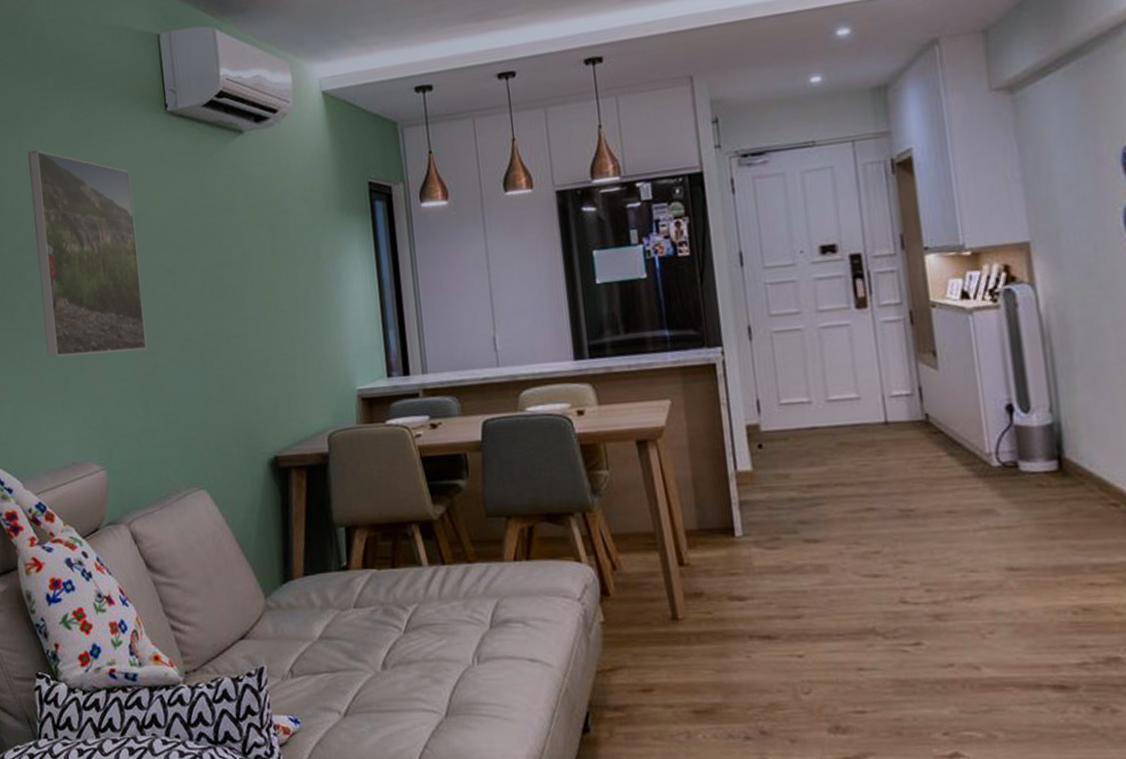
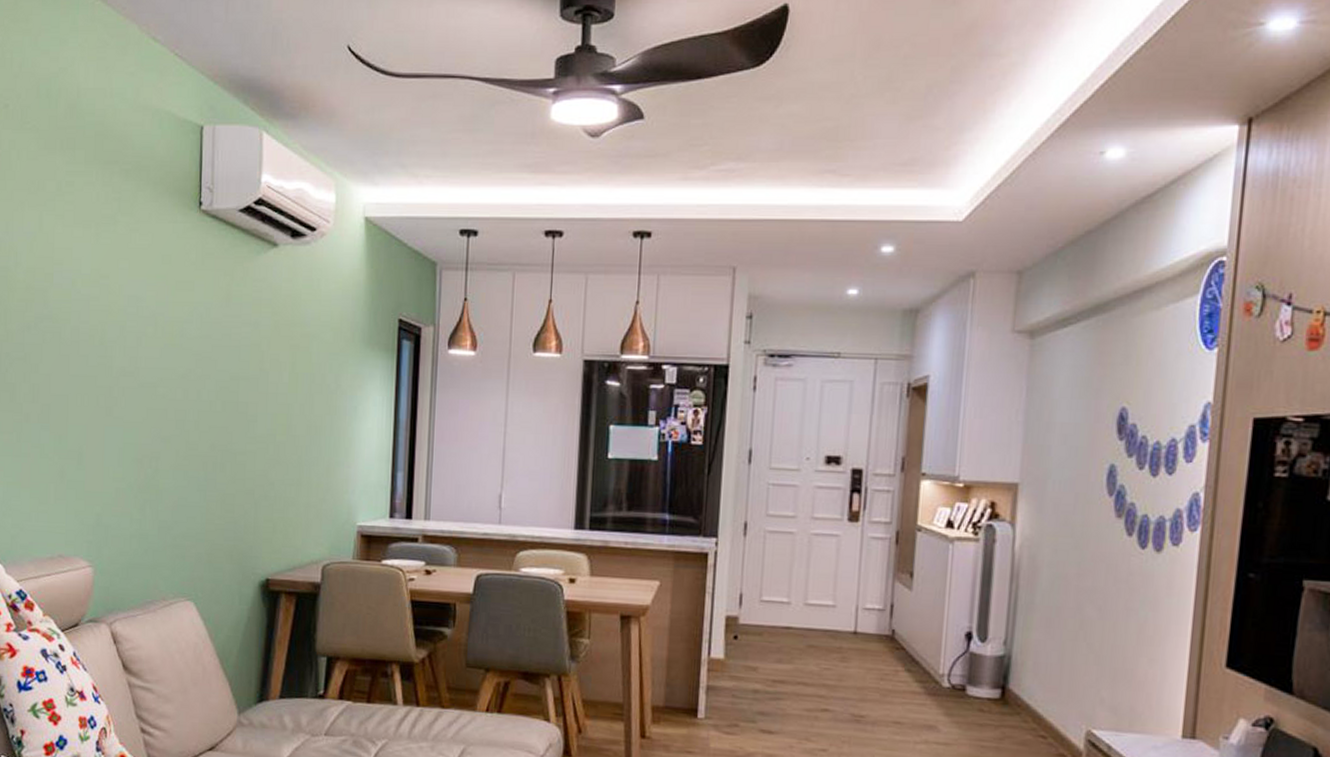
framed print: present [28,150,147,358] -> none [45,227,154,452]

